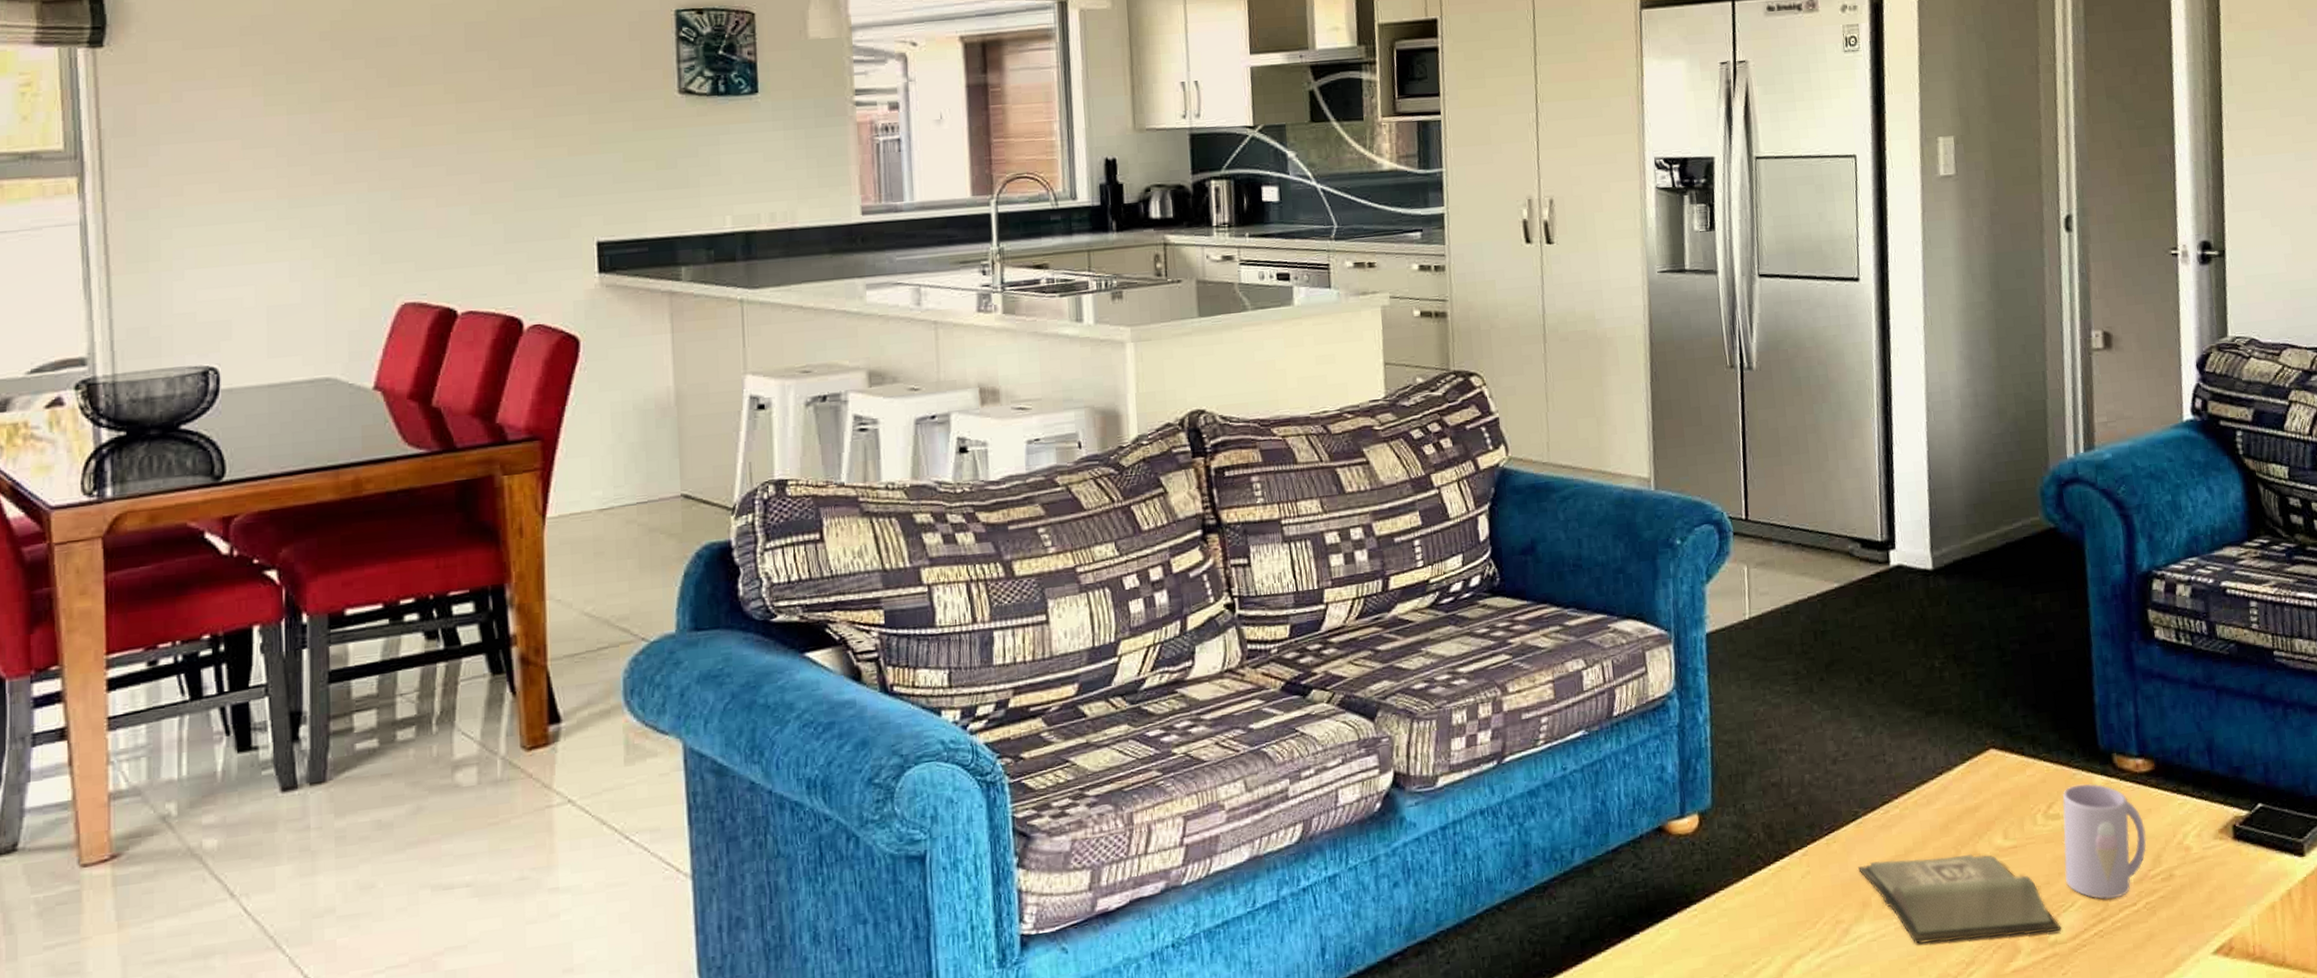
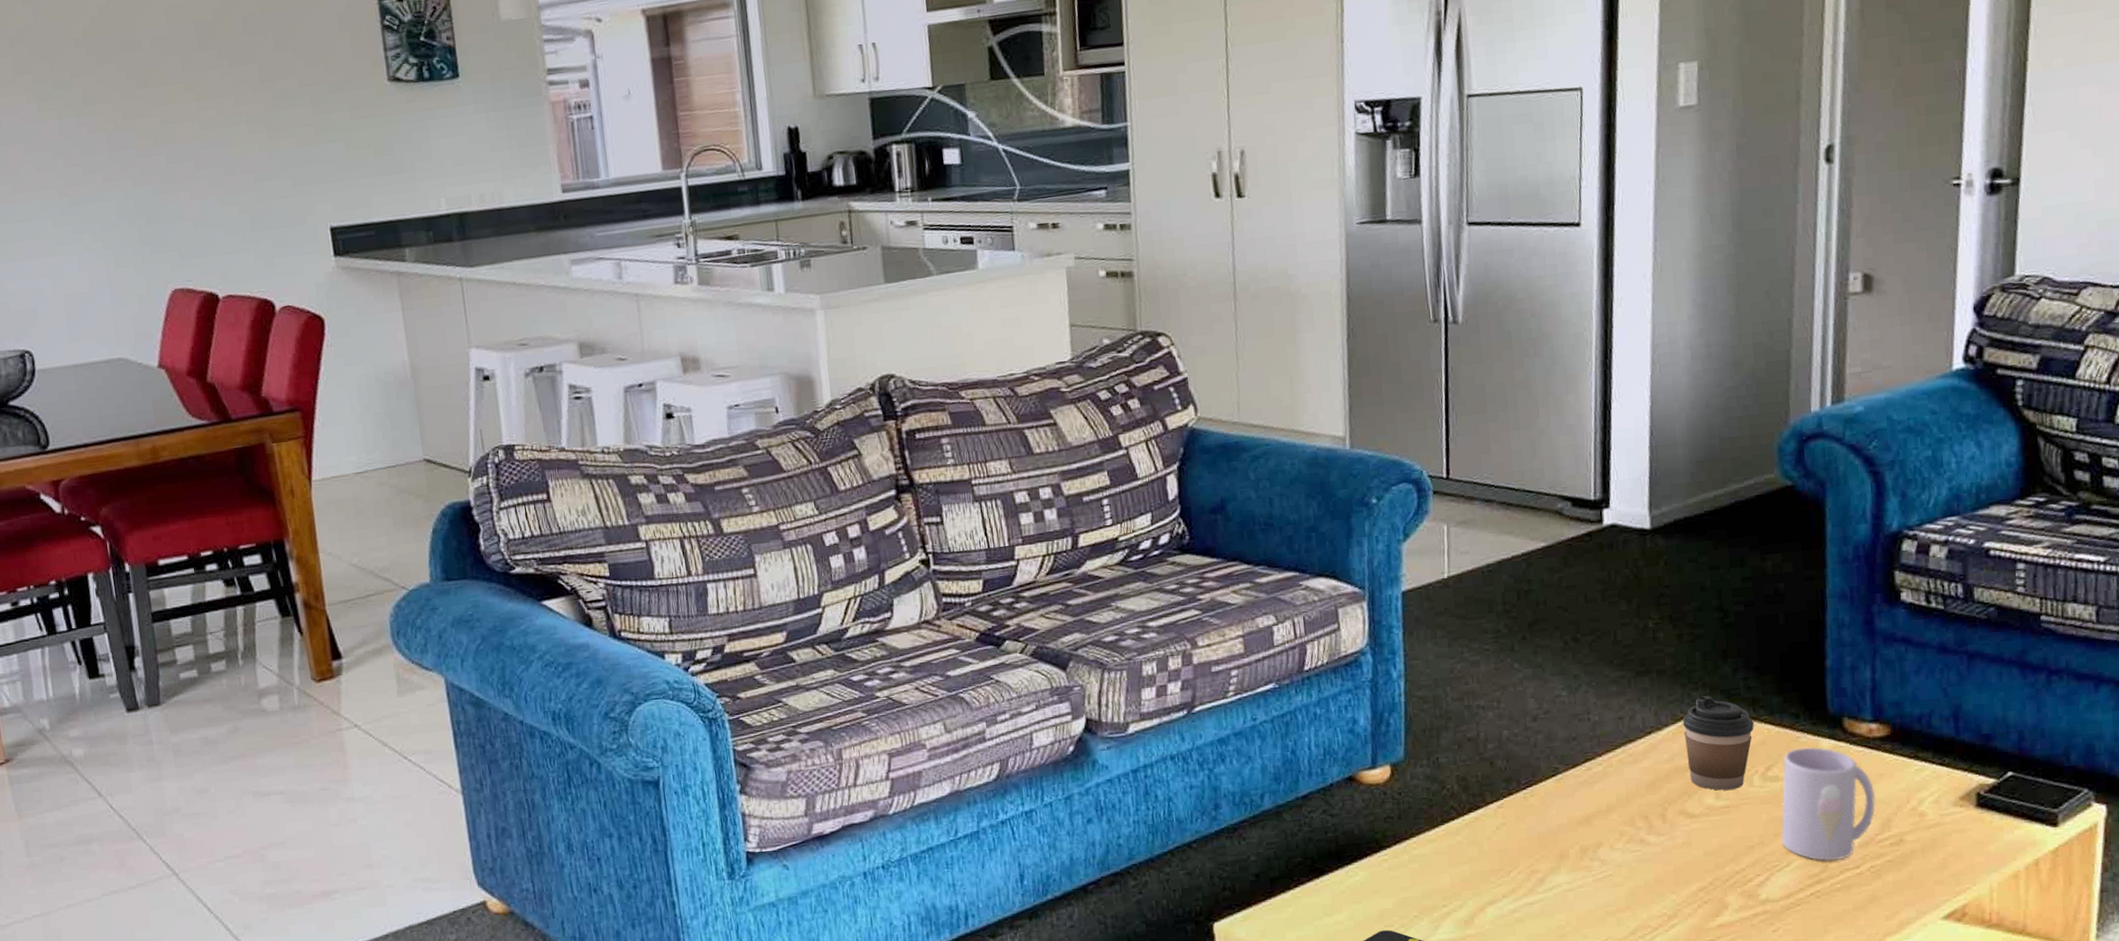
hardback book: present [1858,853,2062,944] -> none [1556,811,1775,896]
coffee cup: none [1970,734,2035,831] -> present [1682,696,1754,791]

